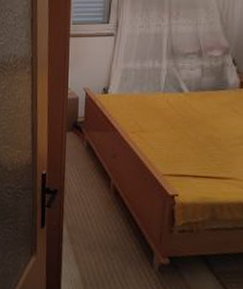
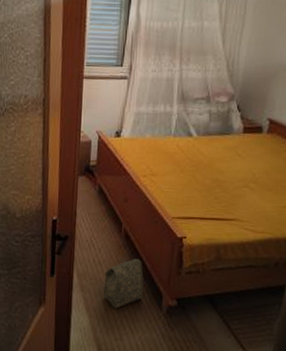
bag: none [93,214,134,264] -> present [103,258,144,309]

